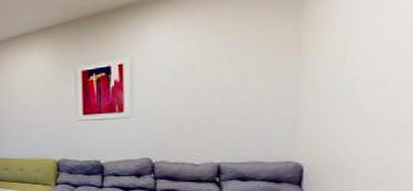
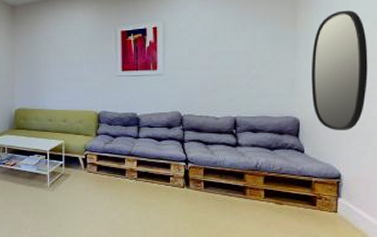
home mirror: none [320,28,402,179] -> present [311,10,368,131]

